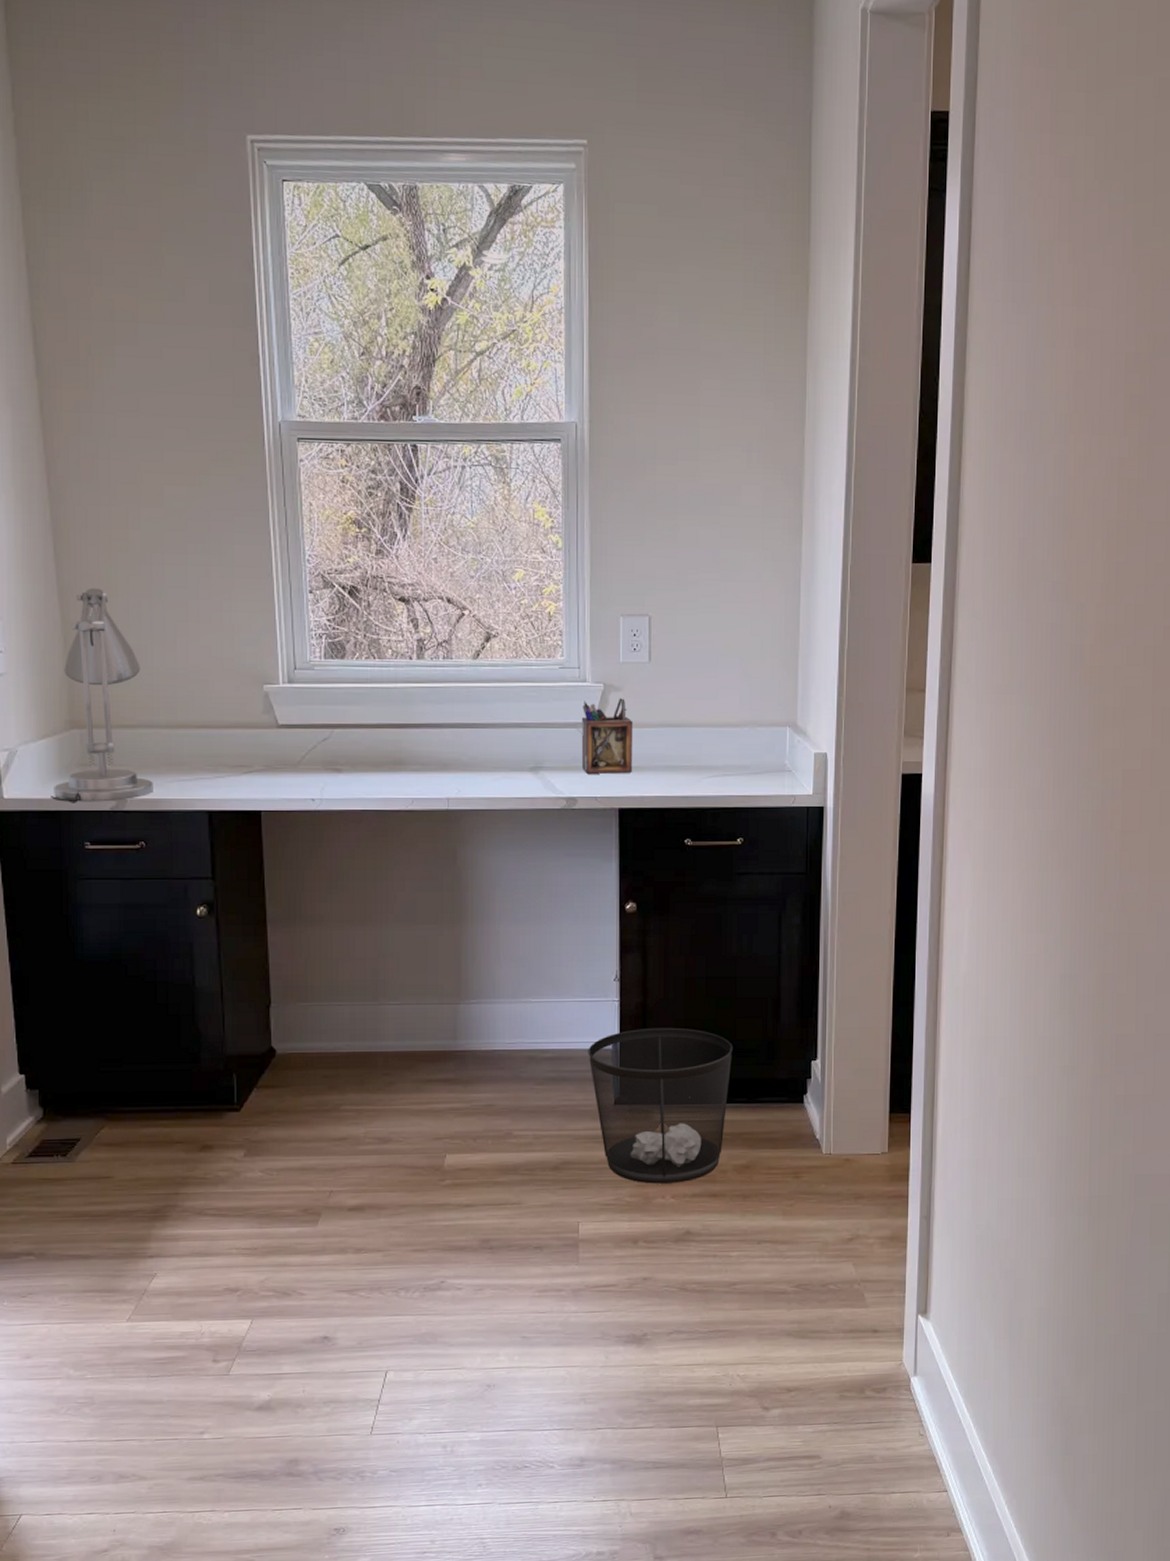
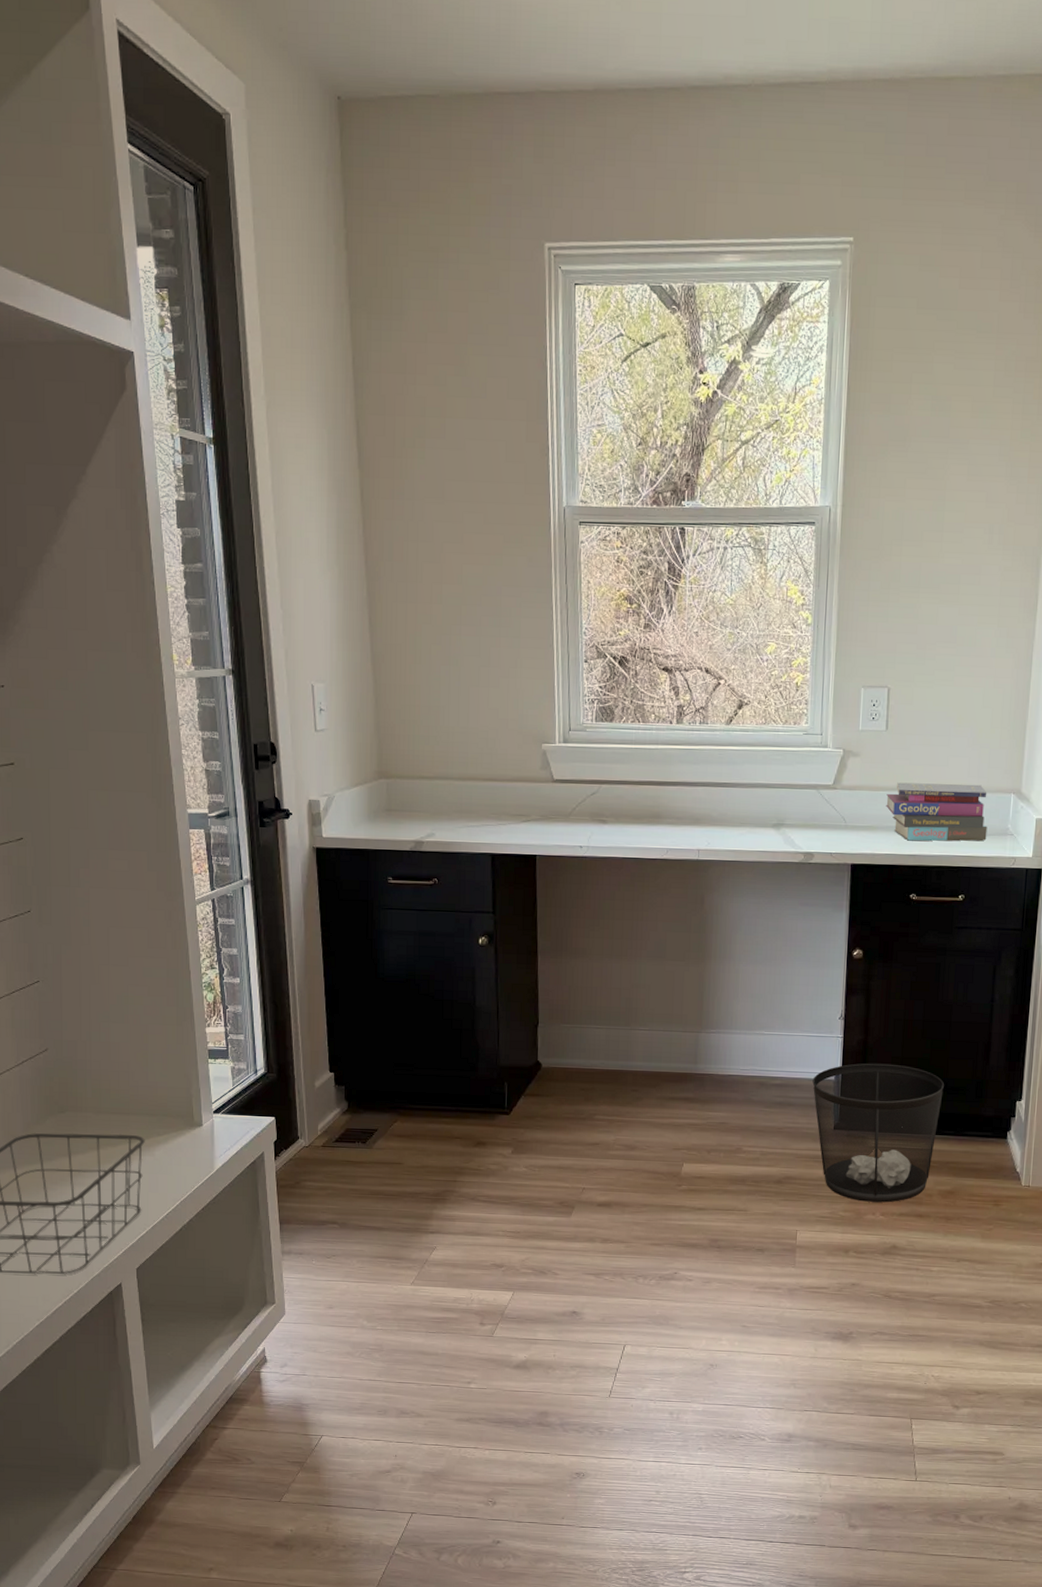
desk lamp: present [51,587,153,803] -> none [361,655,446,843]
desk organizer: present [581,698,633,774] -> none [819,763,869,832]
books: none [653,718,764,781] -> present [886,782,988,841]

